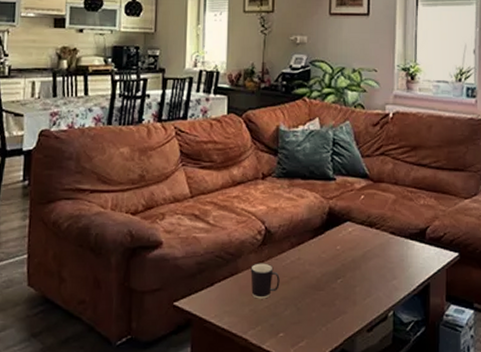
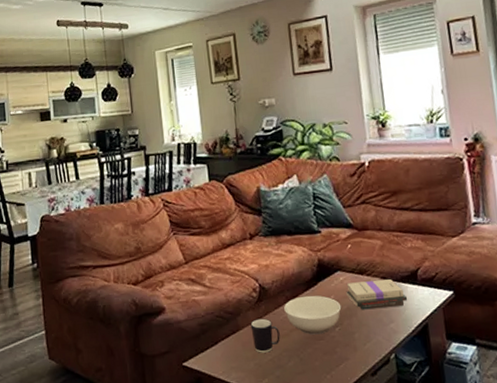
bowl: none [288,243,346,285] -> present [284,295,342,335]
books: none [353,235,414,264] -> present [346,279,408,310]

